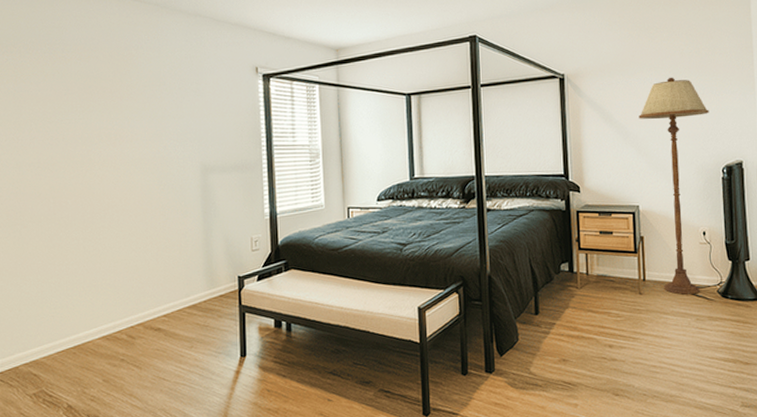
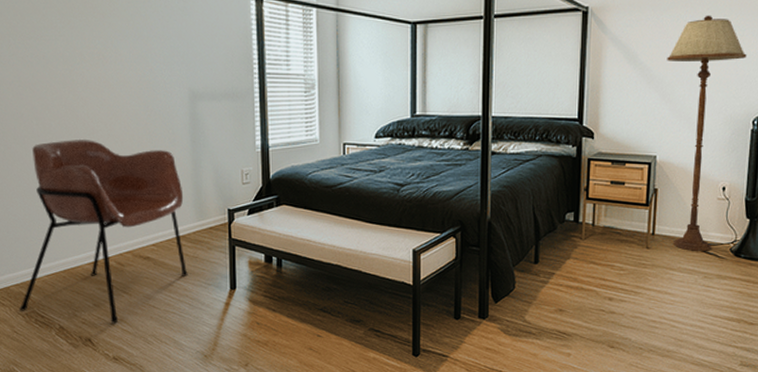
armchair: none [26,215,199,399] -> present [19,140,188,324]

